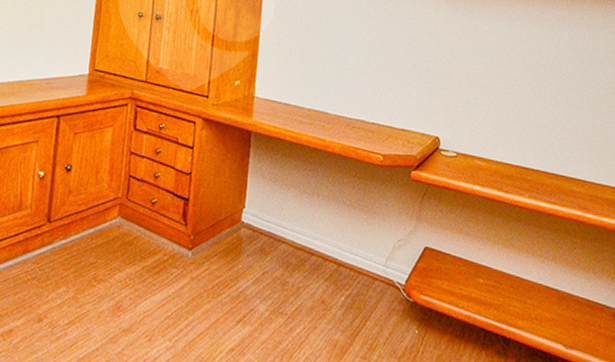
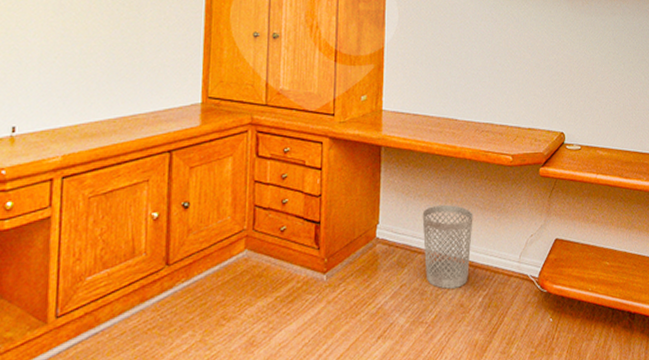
wastebasket: none [287,196,340,284] -> present [422,204,473,289]

